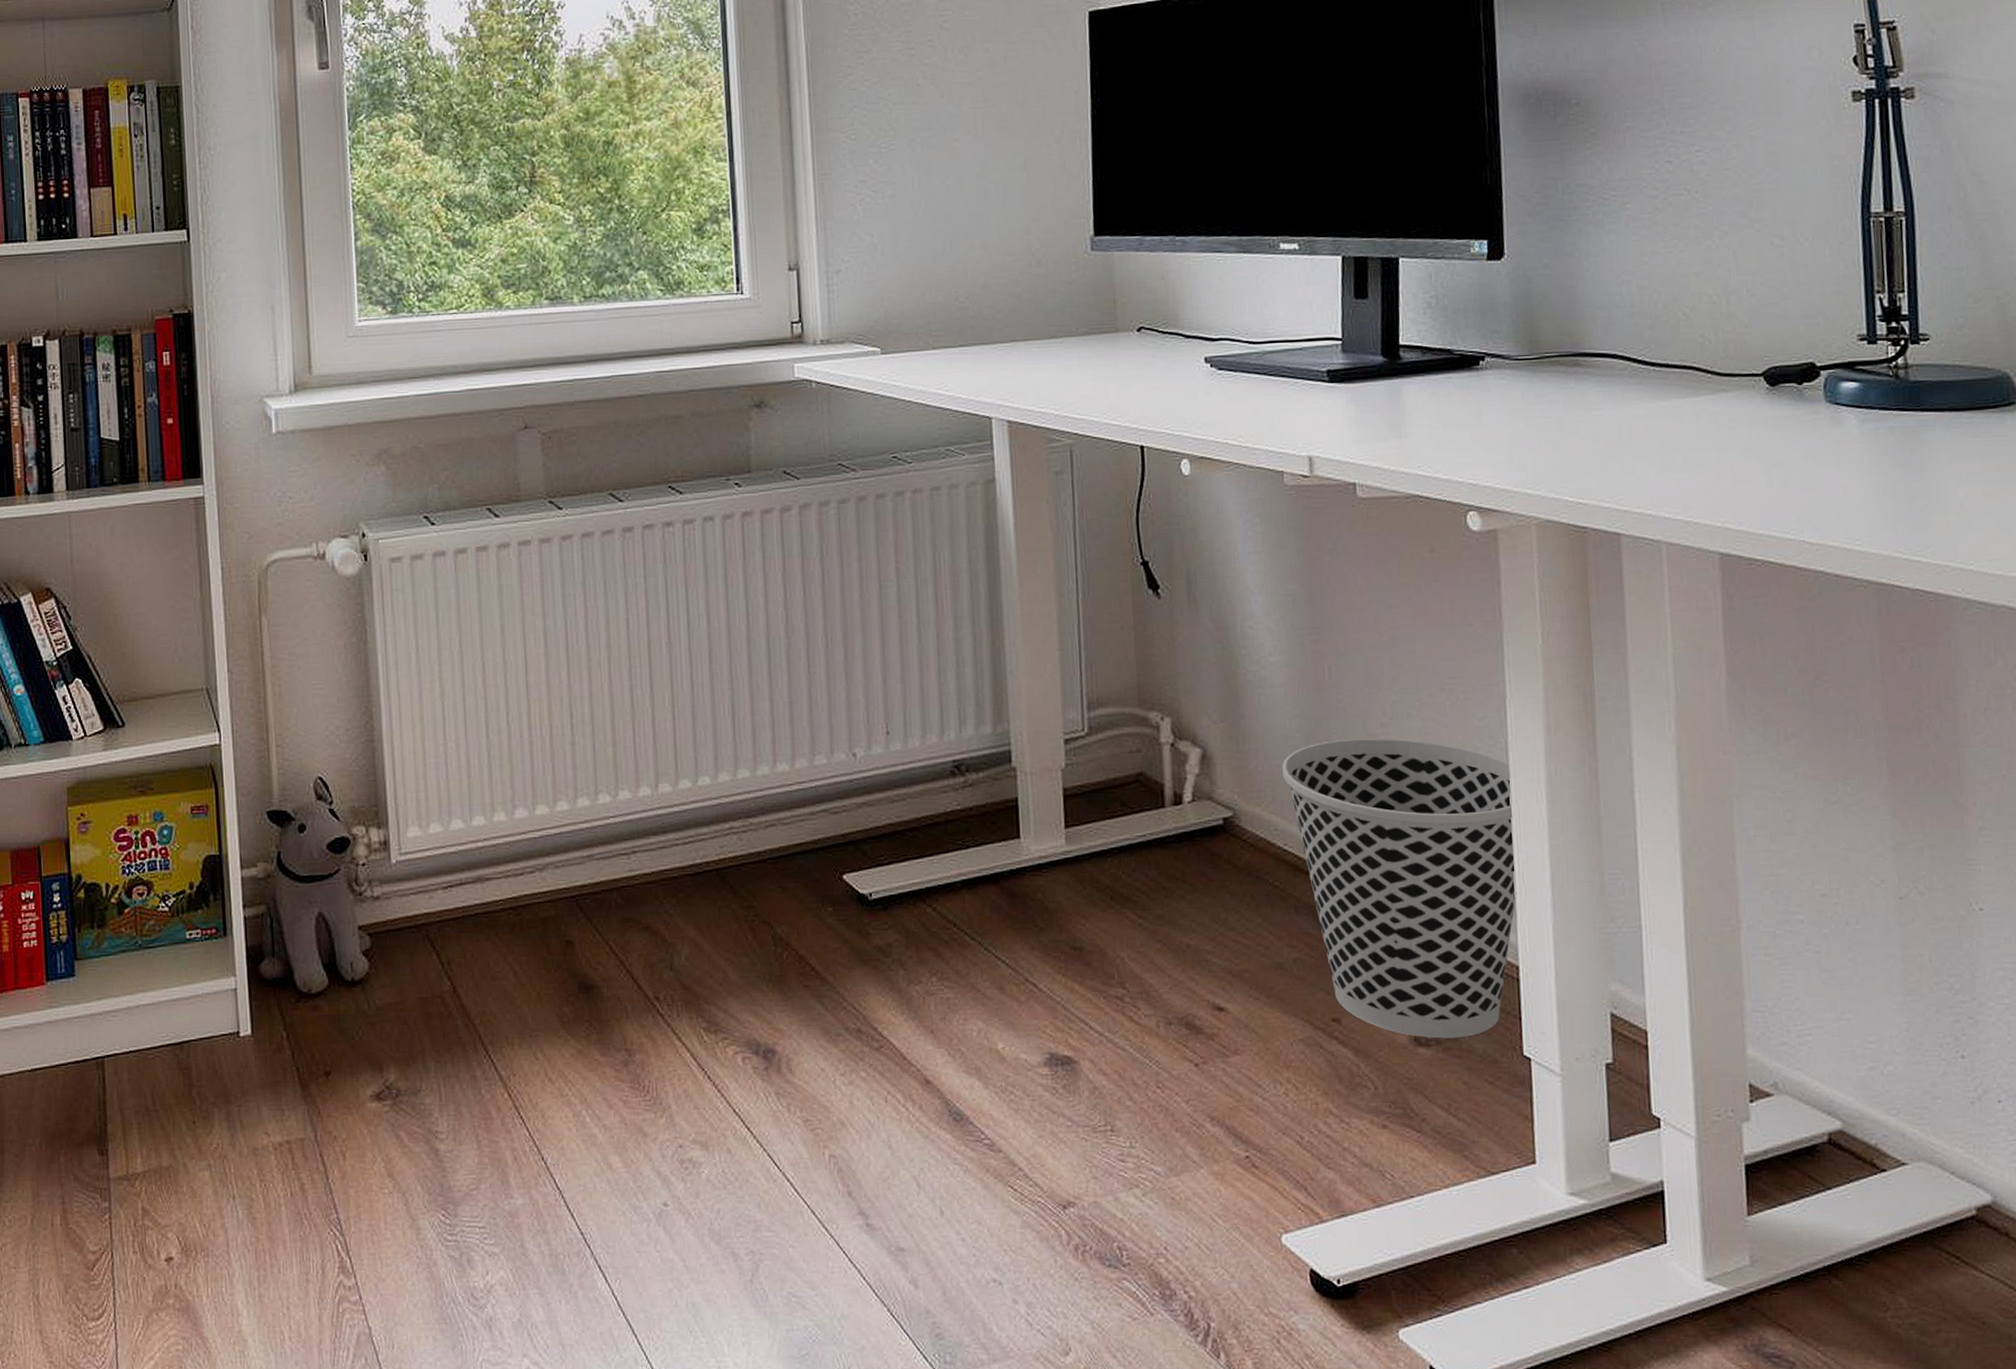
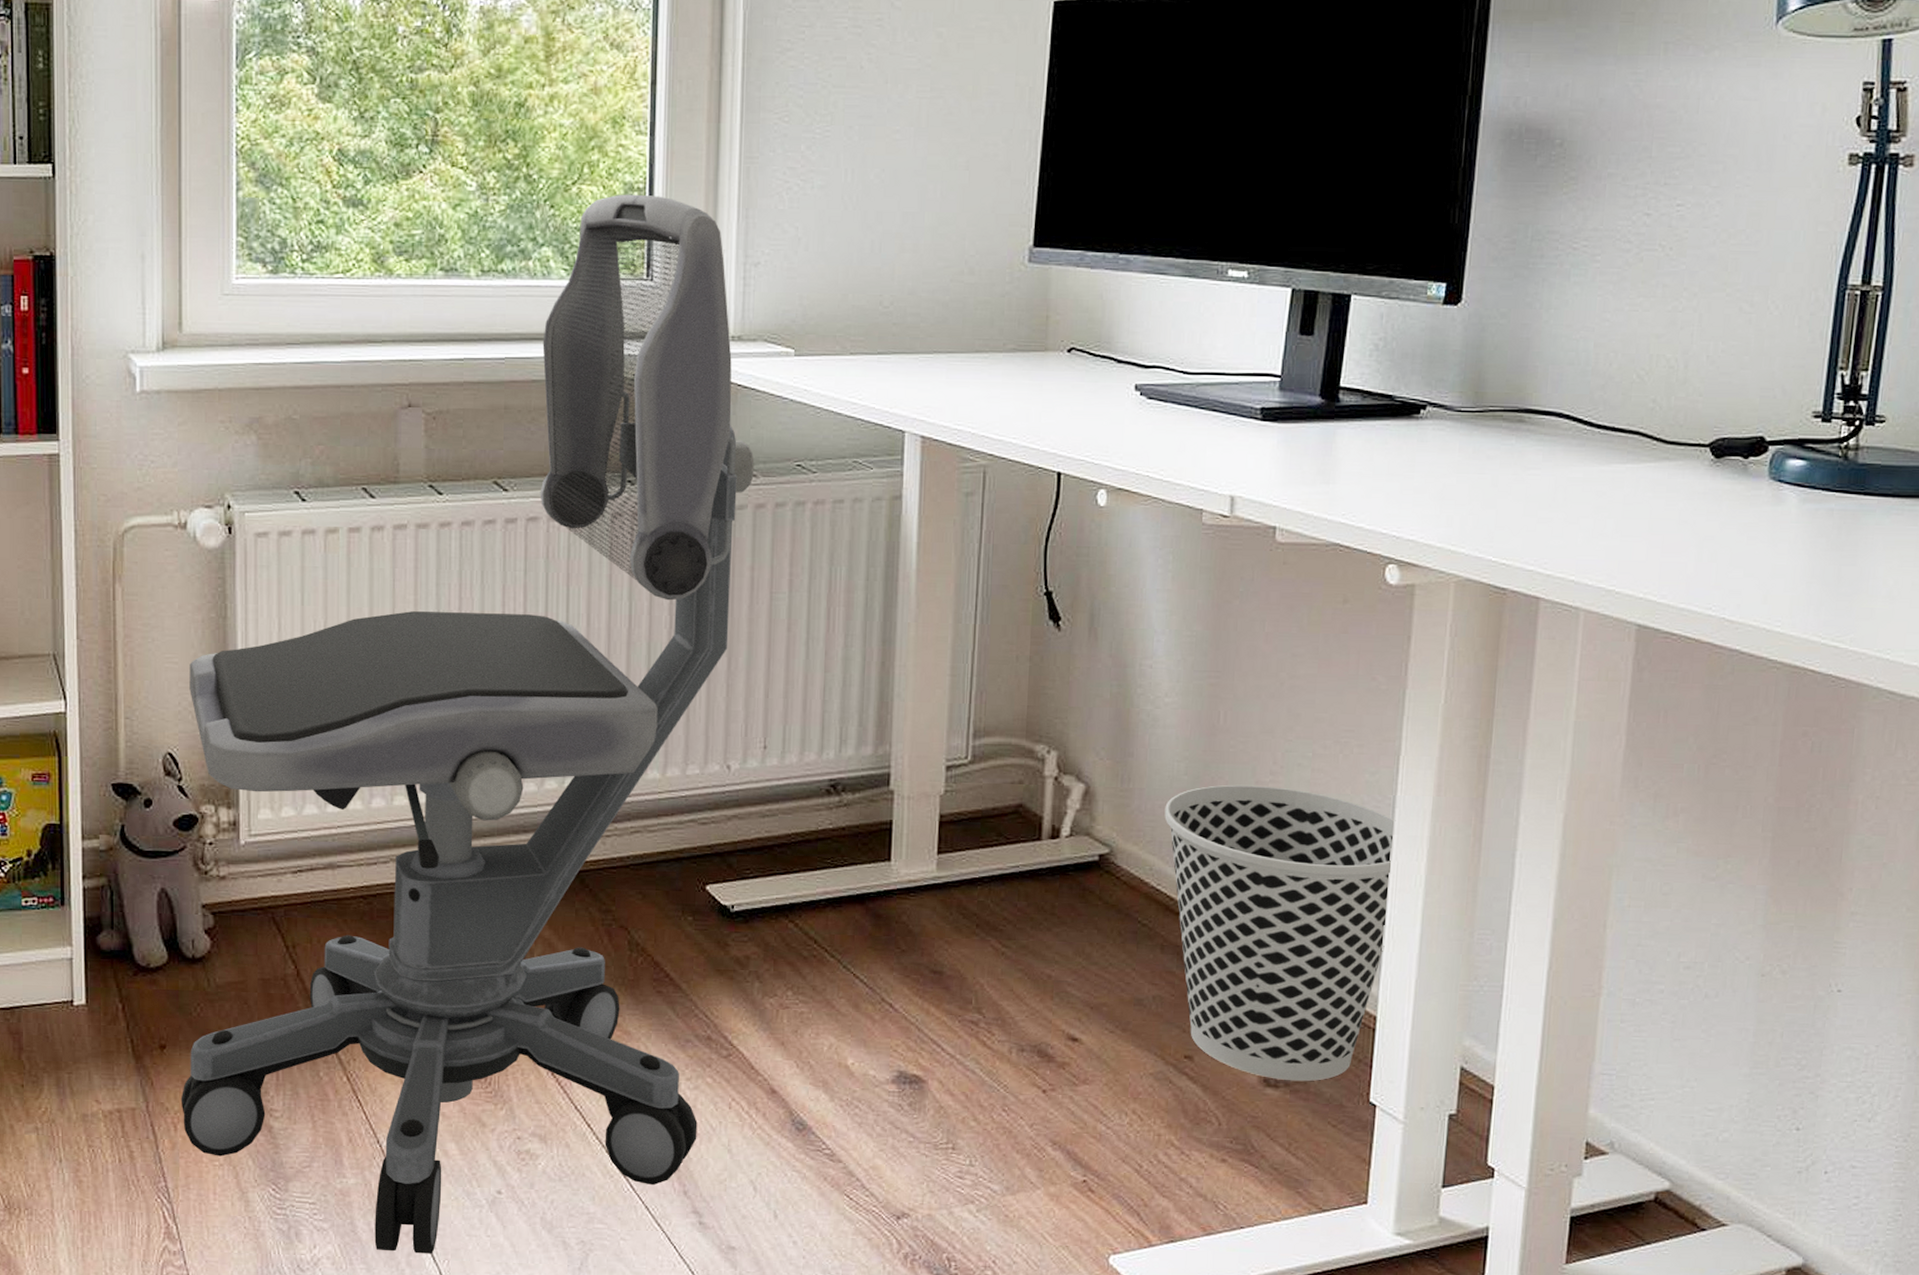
office chair: none [334,215,857,1274] -> present [180,194,755,1254]

